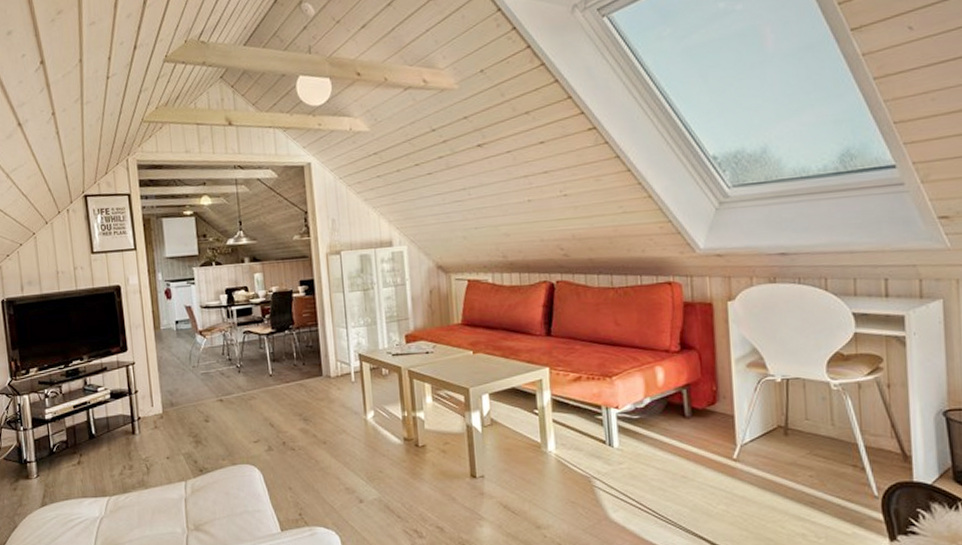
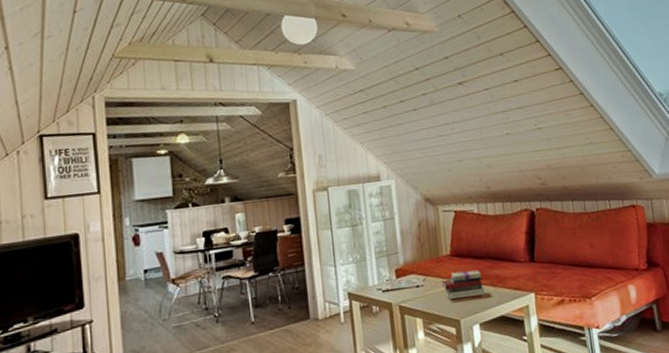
books: none [451,340,497,368] -> present [441,269,486,300]

